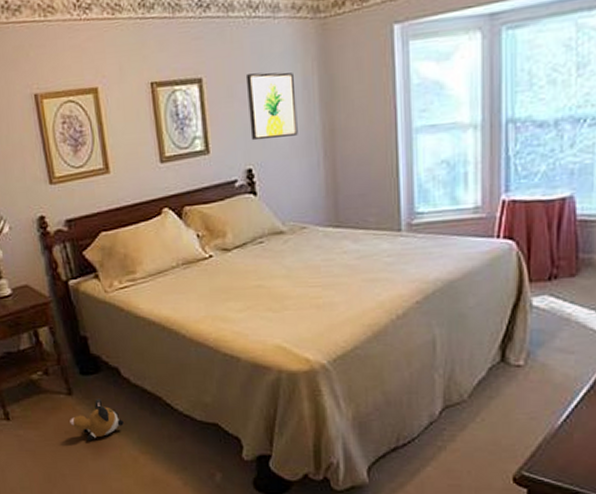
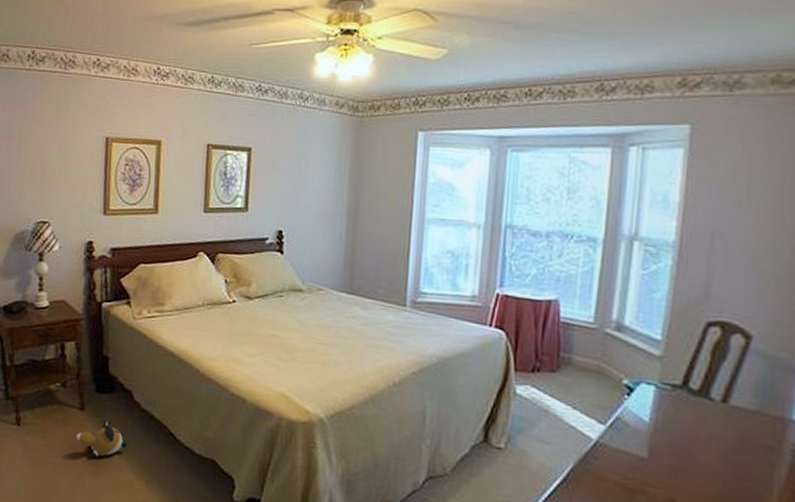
wall art: present [245,72,298,141] -> none [285,151,330,209]

